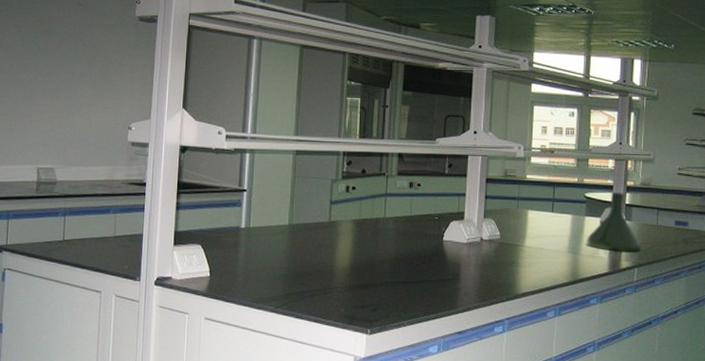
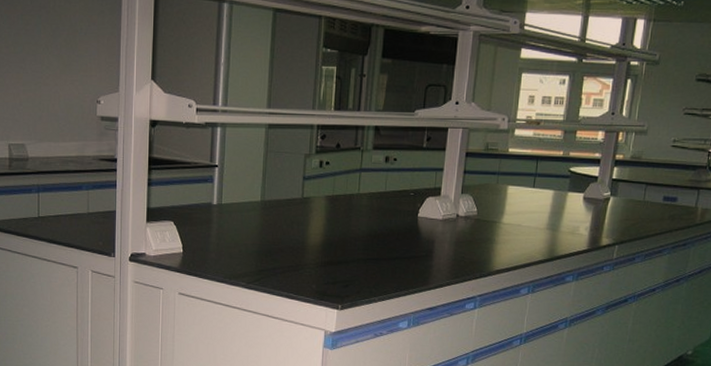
flask: present [586,192,642,254] -> none [566,166,626,231]

